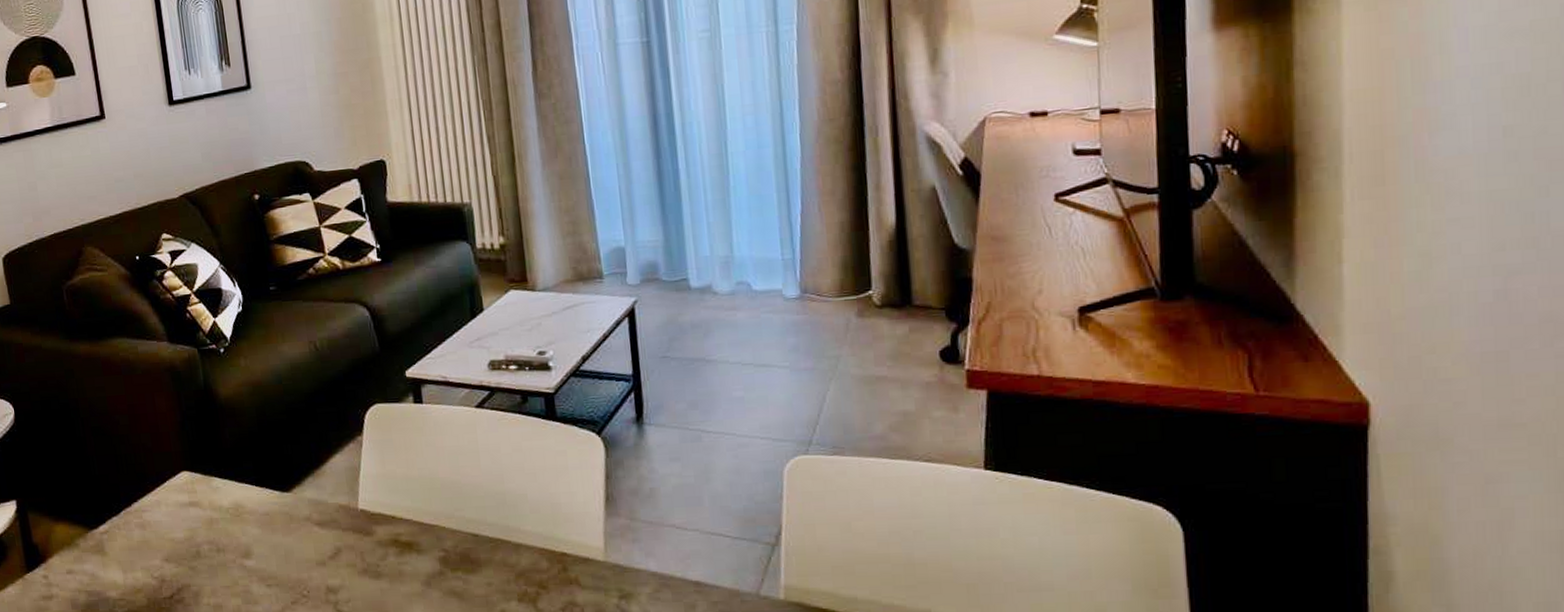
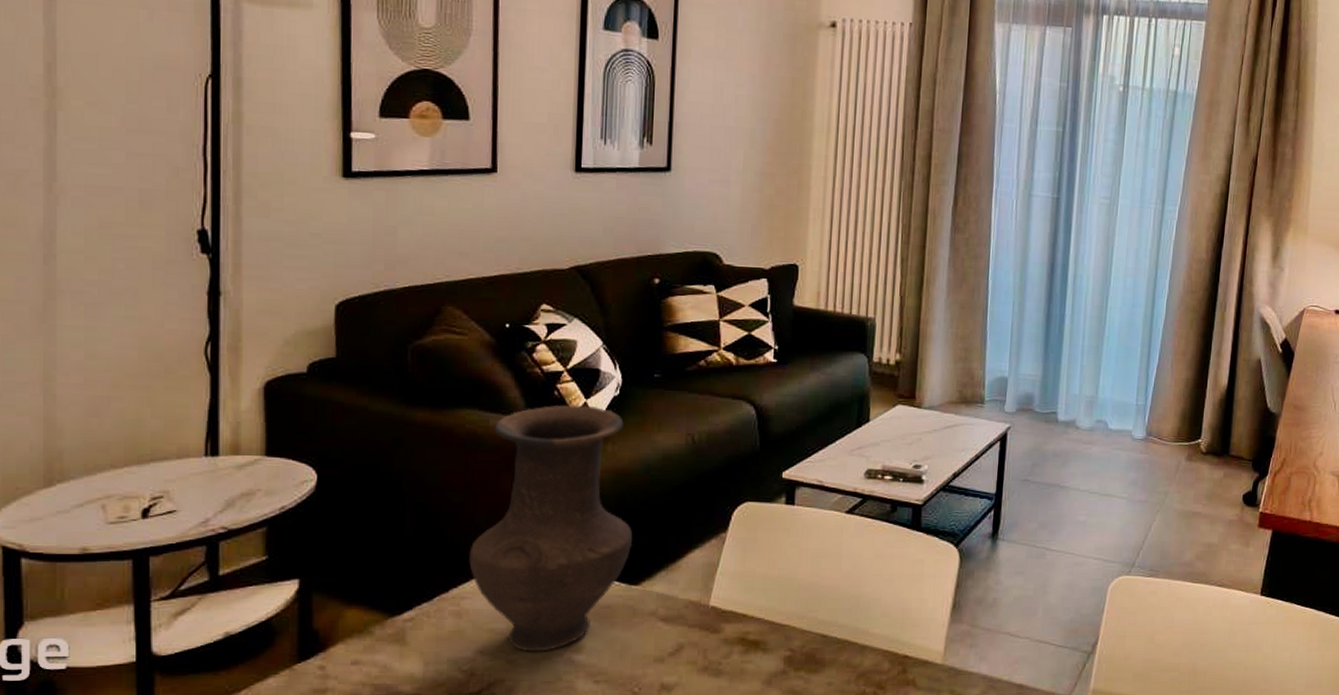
vase: none [141,323,278,559] -> present [469,404,632,652]

